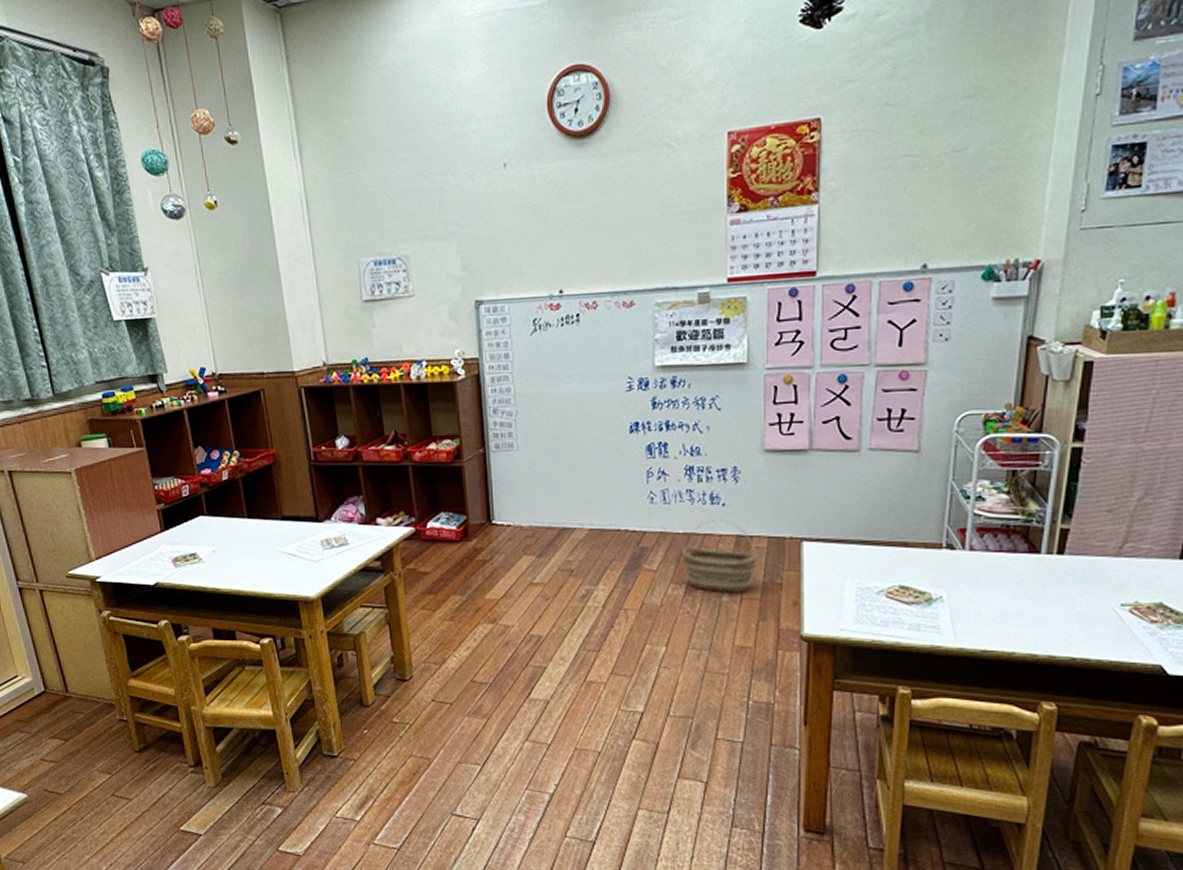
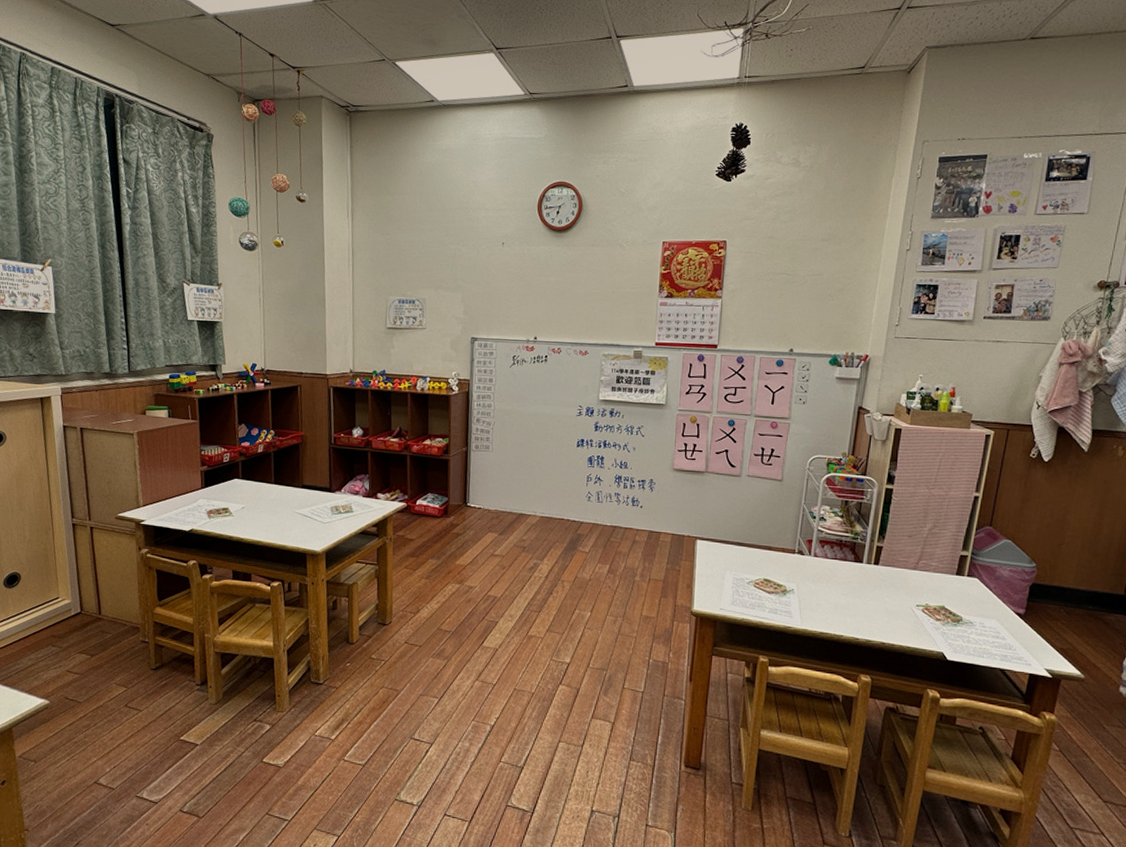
basket: present [681,519,759,593] -> none [607,517,664,575]

